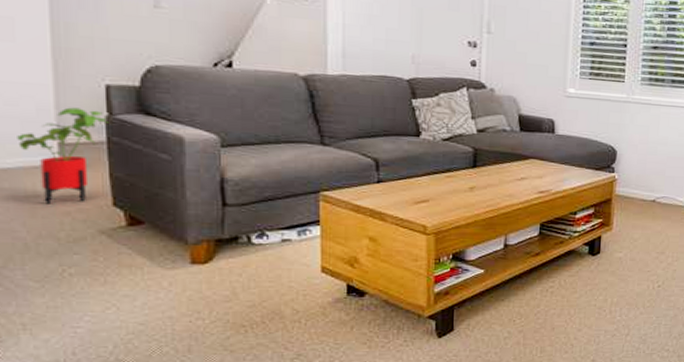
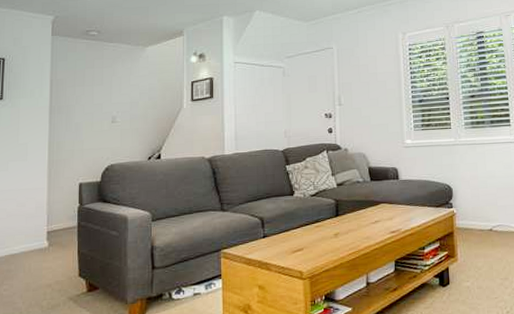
house plant: present [17,107,109,204] -> none [22,202,80,279]

